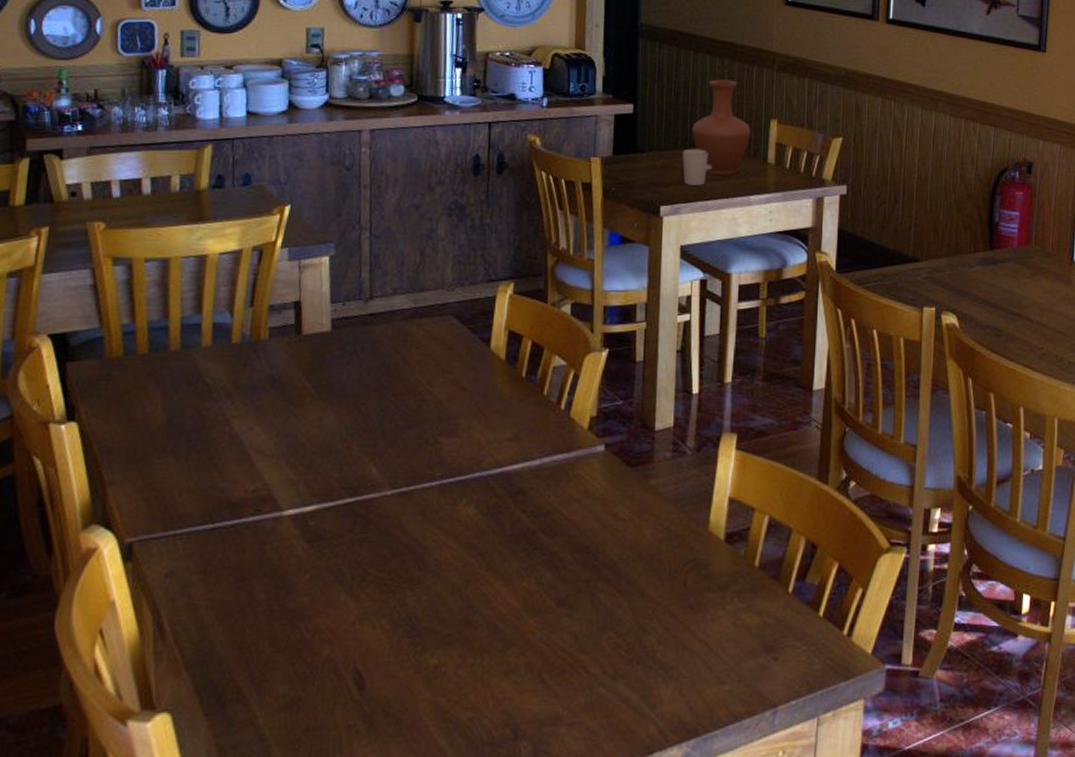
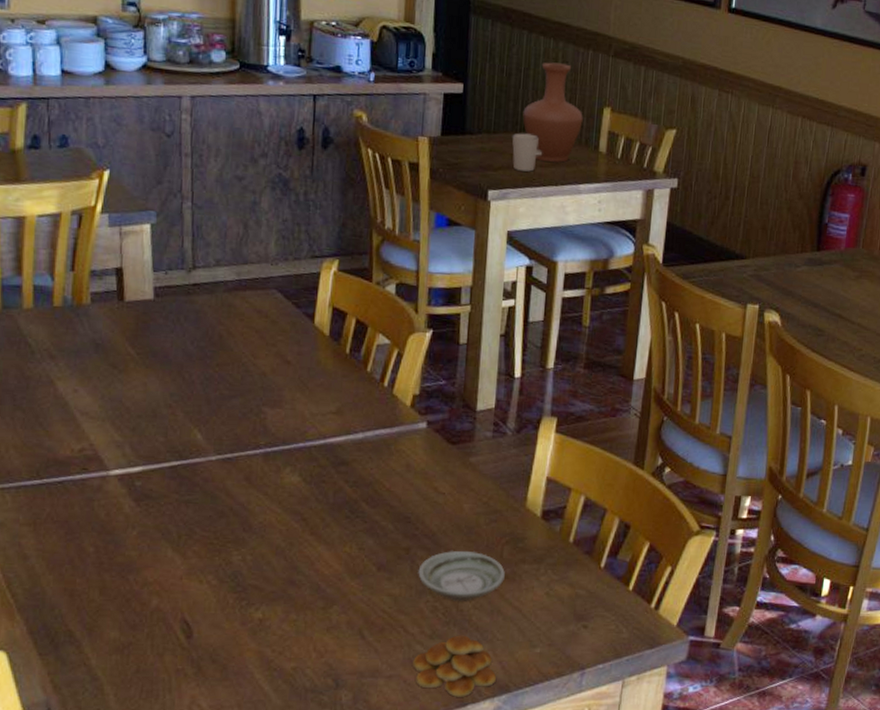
bread: none [595,674,683,744] -> present [413,635,496,697]
saucer: none [599,580,689,636] -> present [418,550,505,601]

